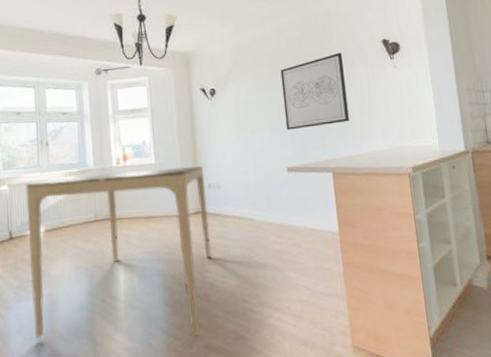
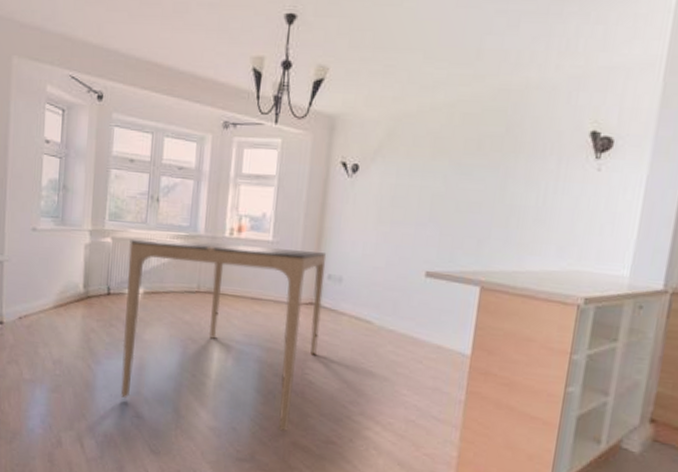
wall art: present [280,52,349,130] -> none [435,140,531,230]

